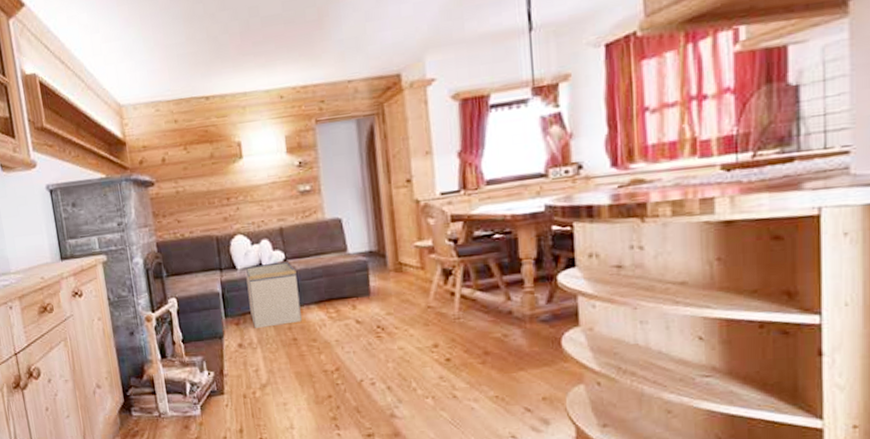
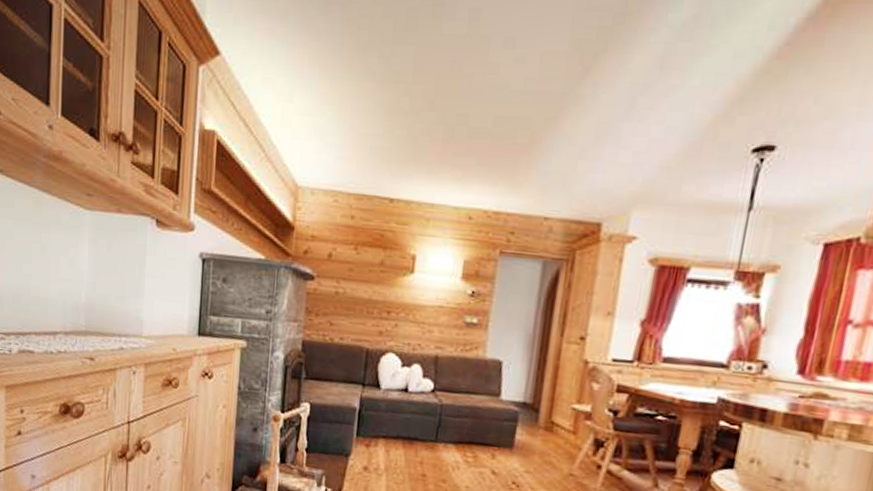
storage bin: present [245,261,302,328] -> none [383,388,442,459]

